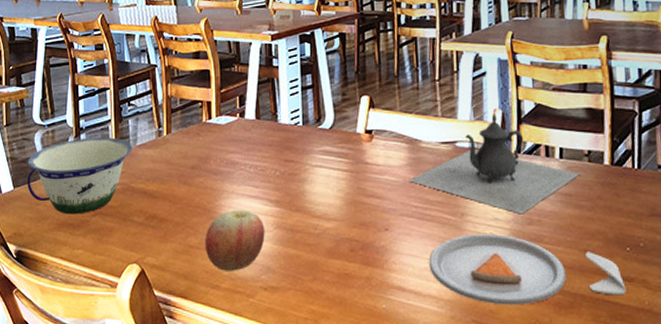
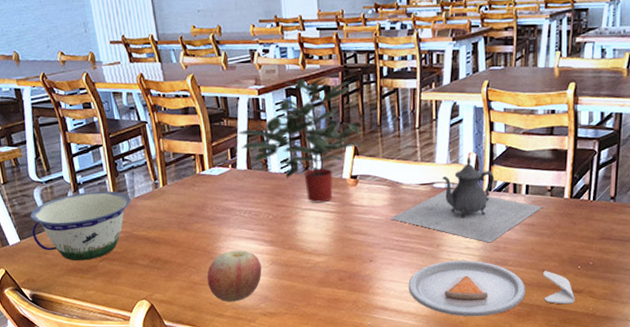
potted plant: none [248,23,381,159] -> present [237,76,365,203]

